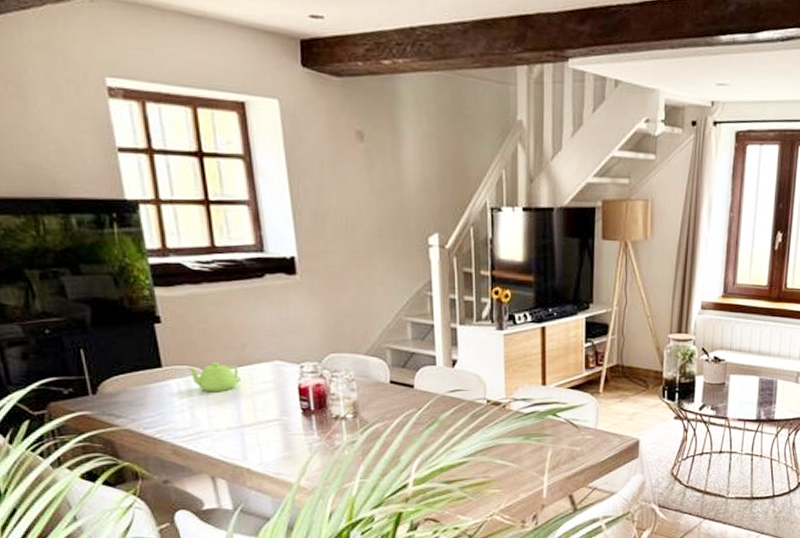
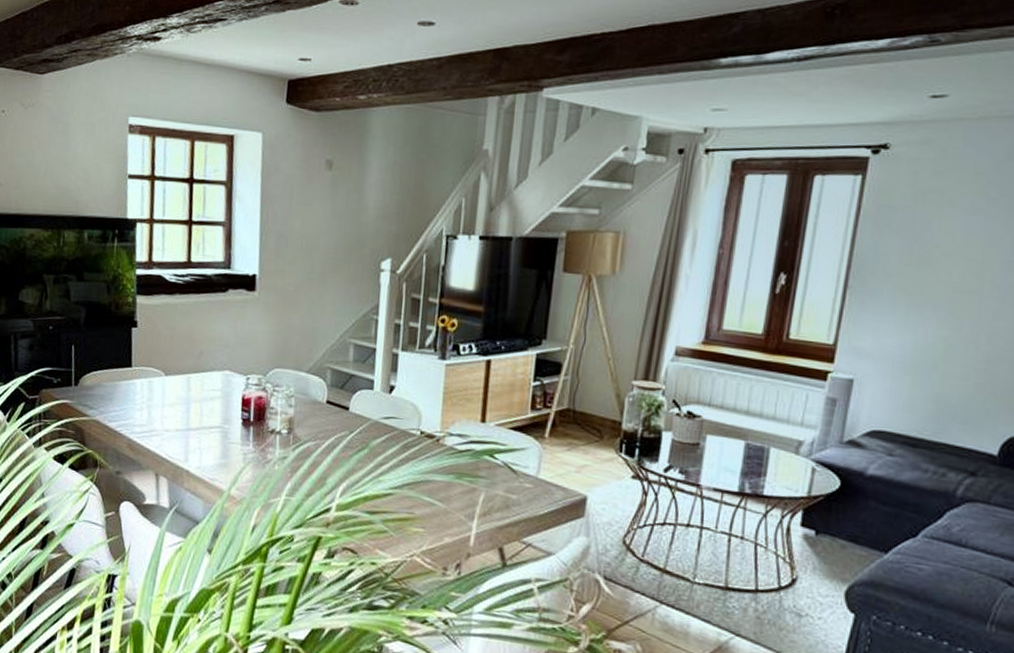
teapot: present [186,362,241,392] -> none [151,367,195,395]

